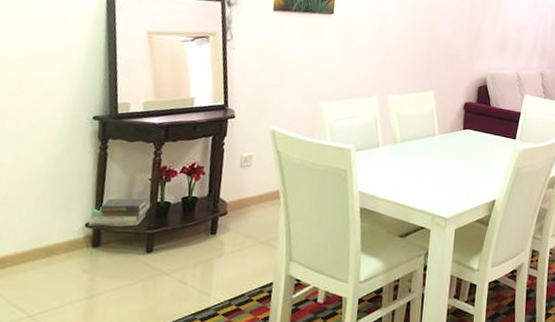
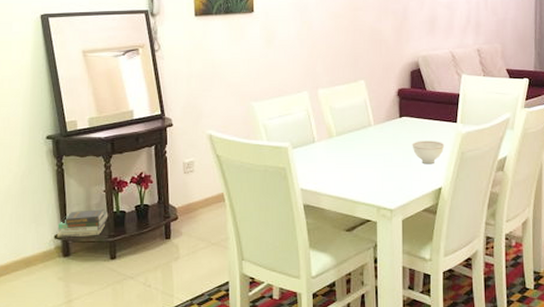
bowl: none [472,153,503,177] -> present [412,141,445,165]

